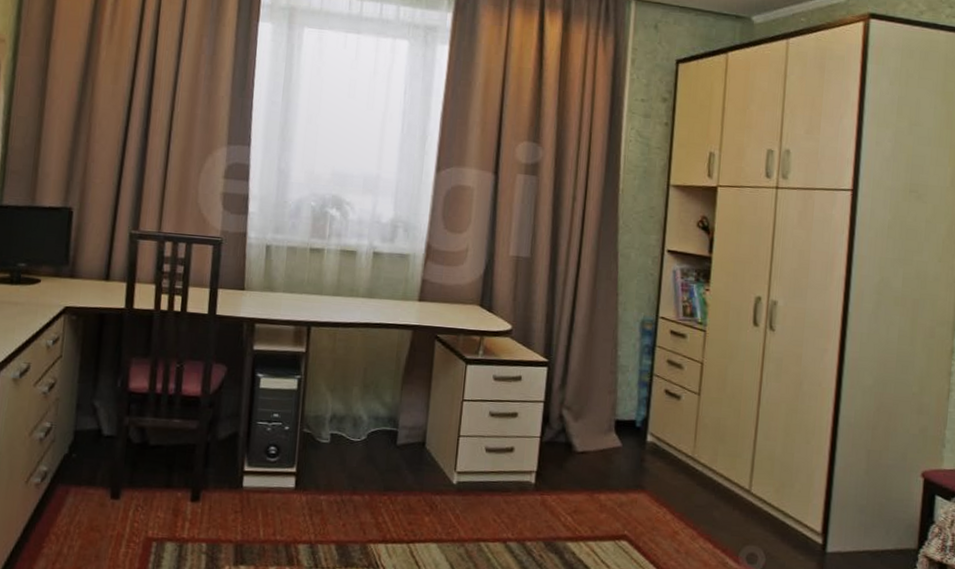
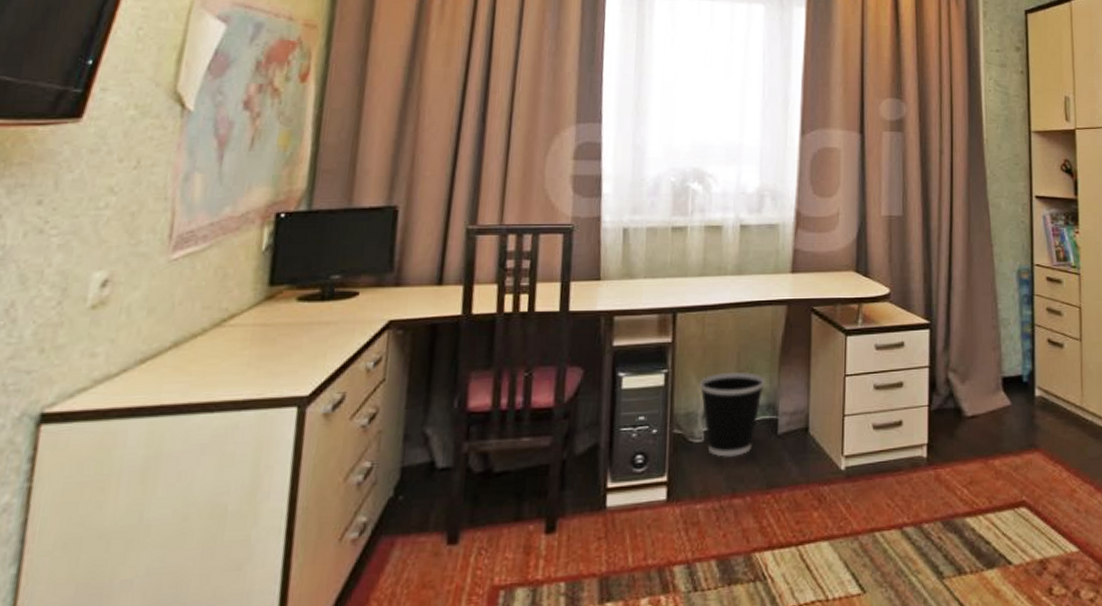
wastebasket: none [328,384,389,459] -> present [699,372,766,457]

